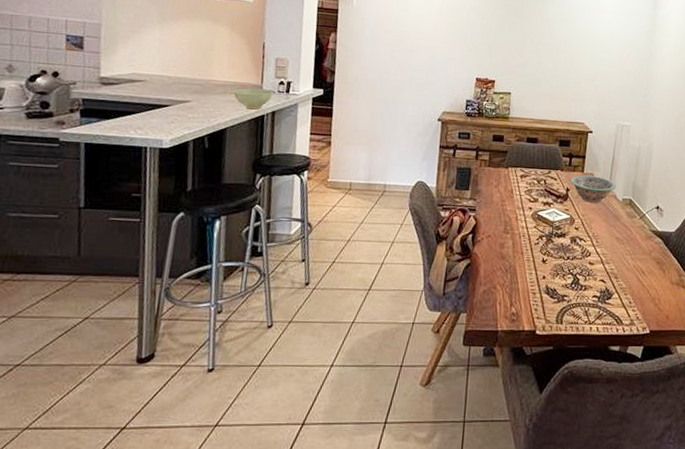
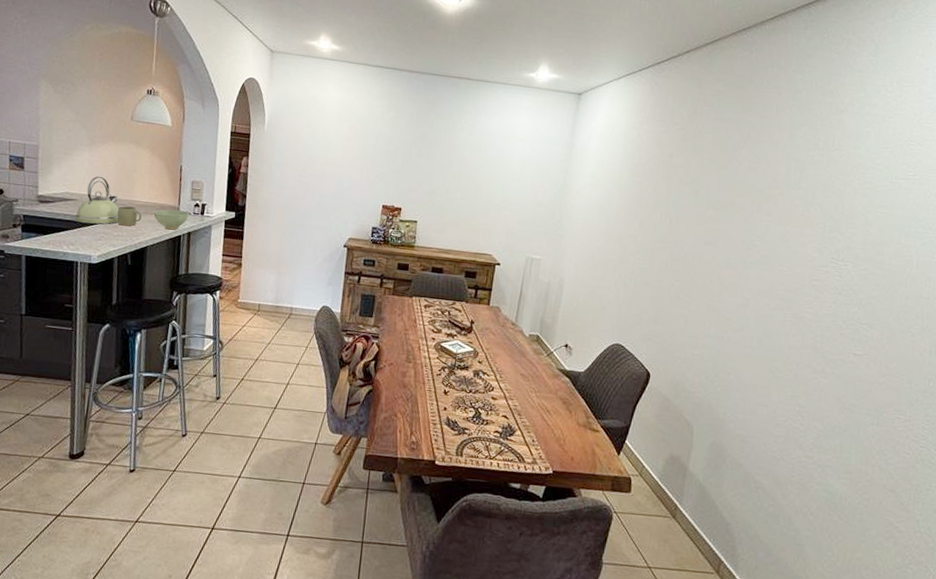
kettle: none [143,55,195,107] -> present [74,176,119,225]
mug: none [192,86,221,107] -> present [116,206,142,226]
decorative bowl: present [570,175,616,203] -> none [475,308,523,338]

